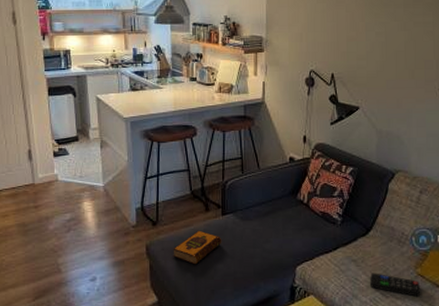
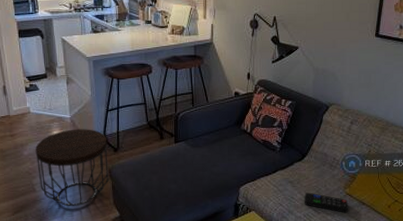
side table: none [62,199,146,291] -> present [35,129,109,207]
hardback book: present [173,230,222,265] -> none [132,155,175,185]

